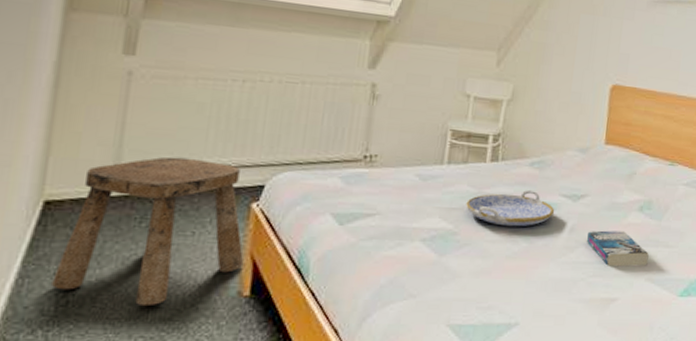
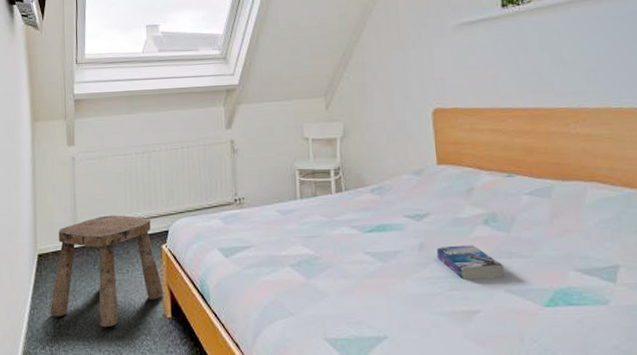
serving tray: present [466,190,555,227] -> none [322,215,402,249]

